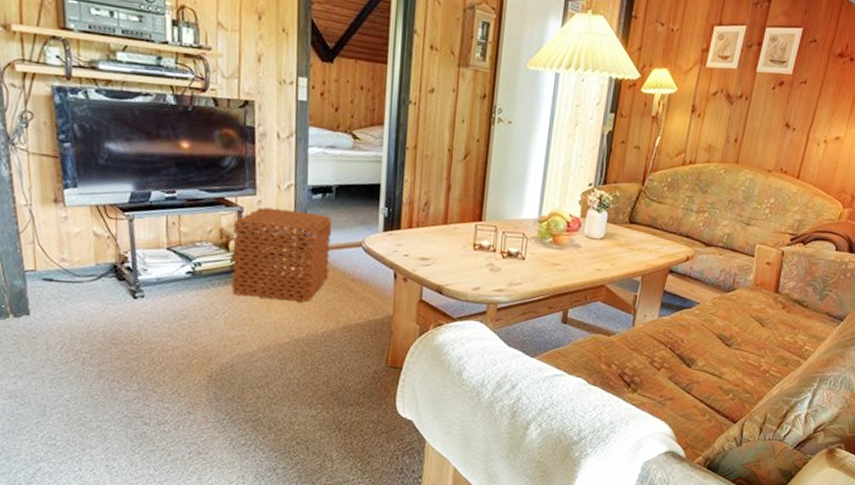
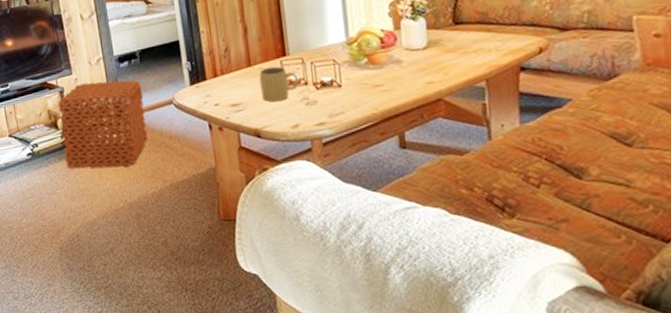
mug: none [451,228,489,263] -> present [258,66,299,102]

